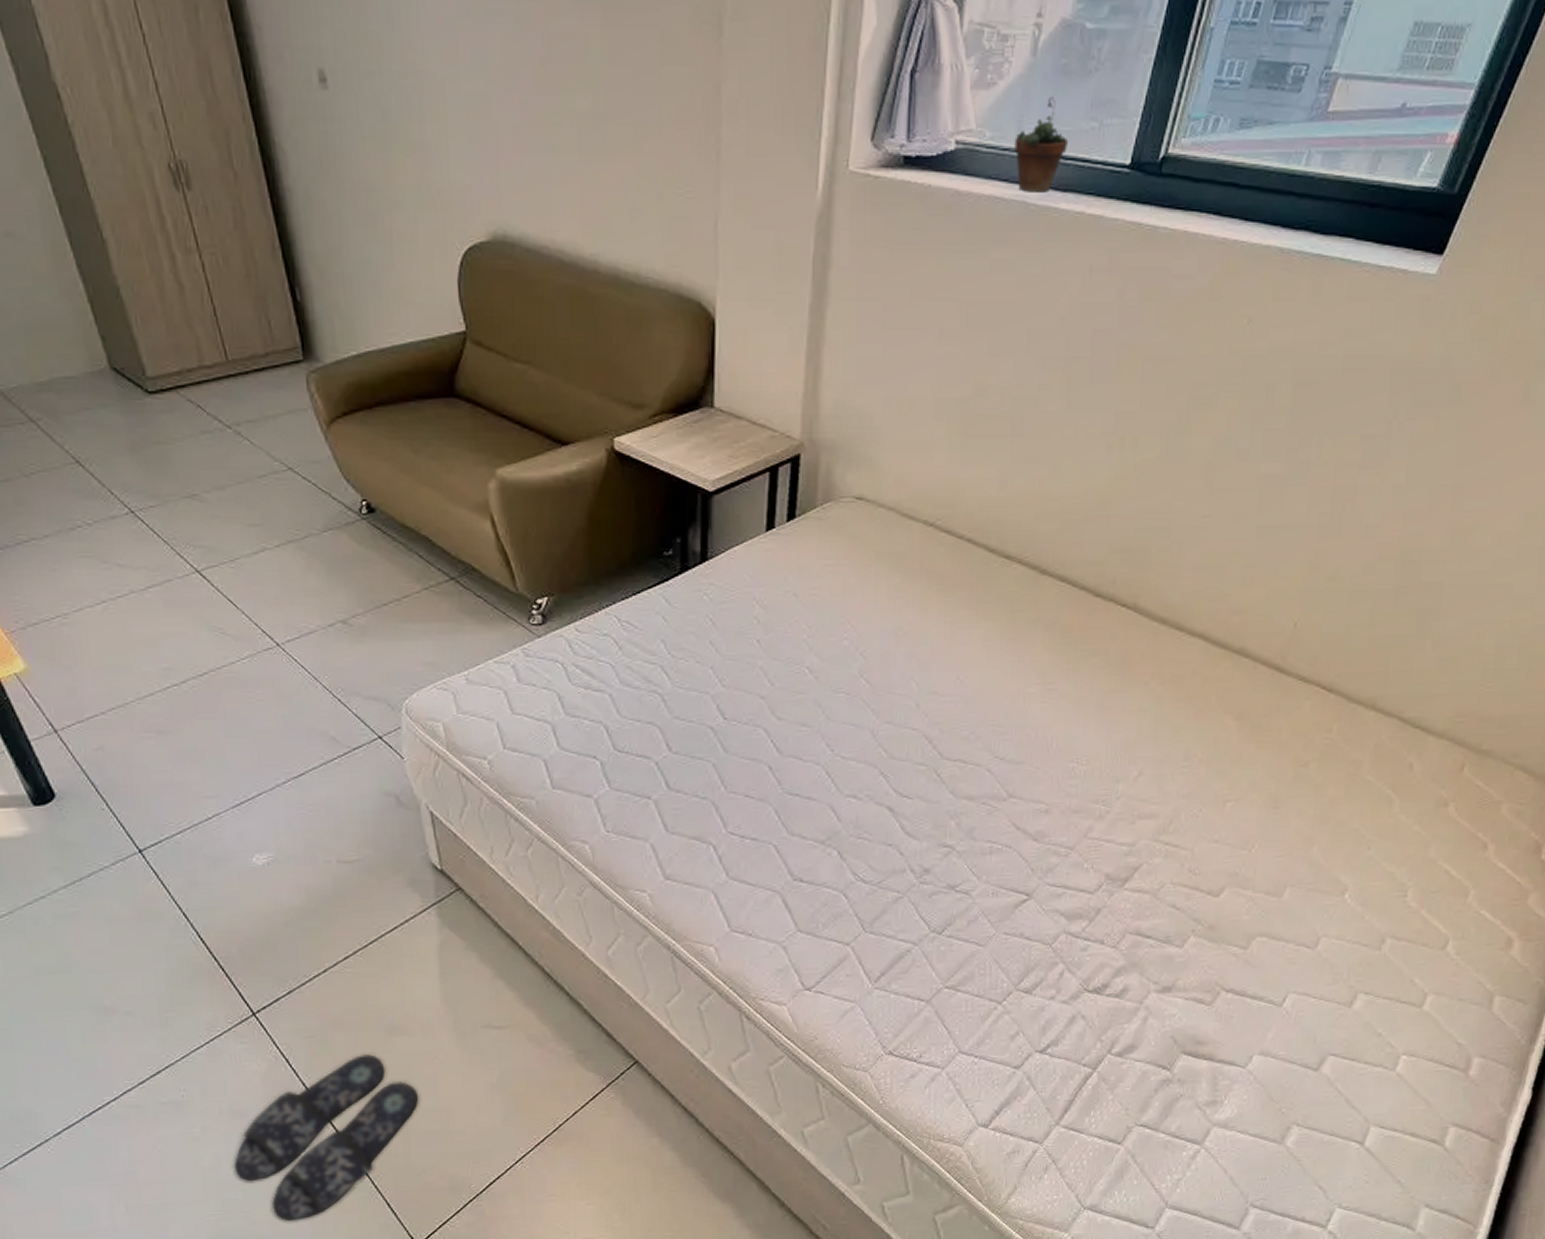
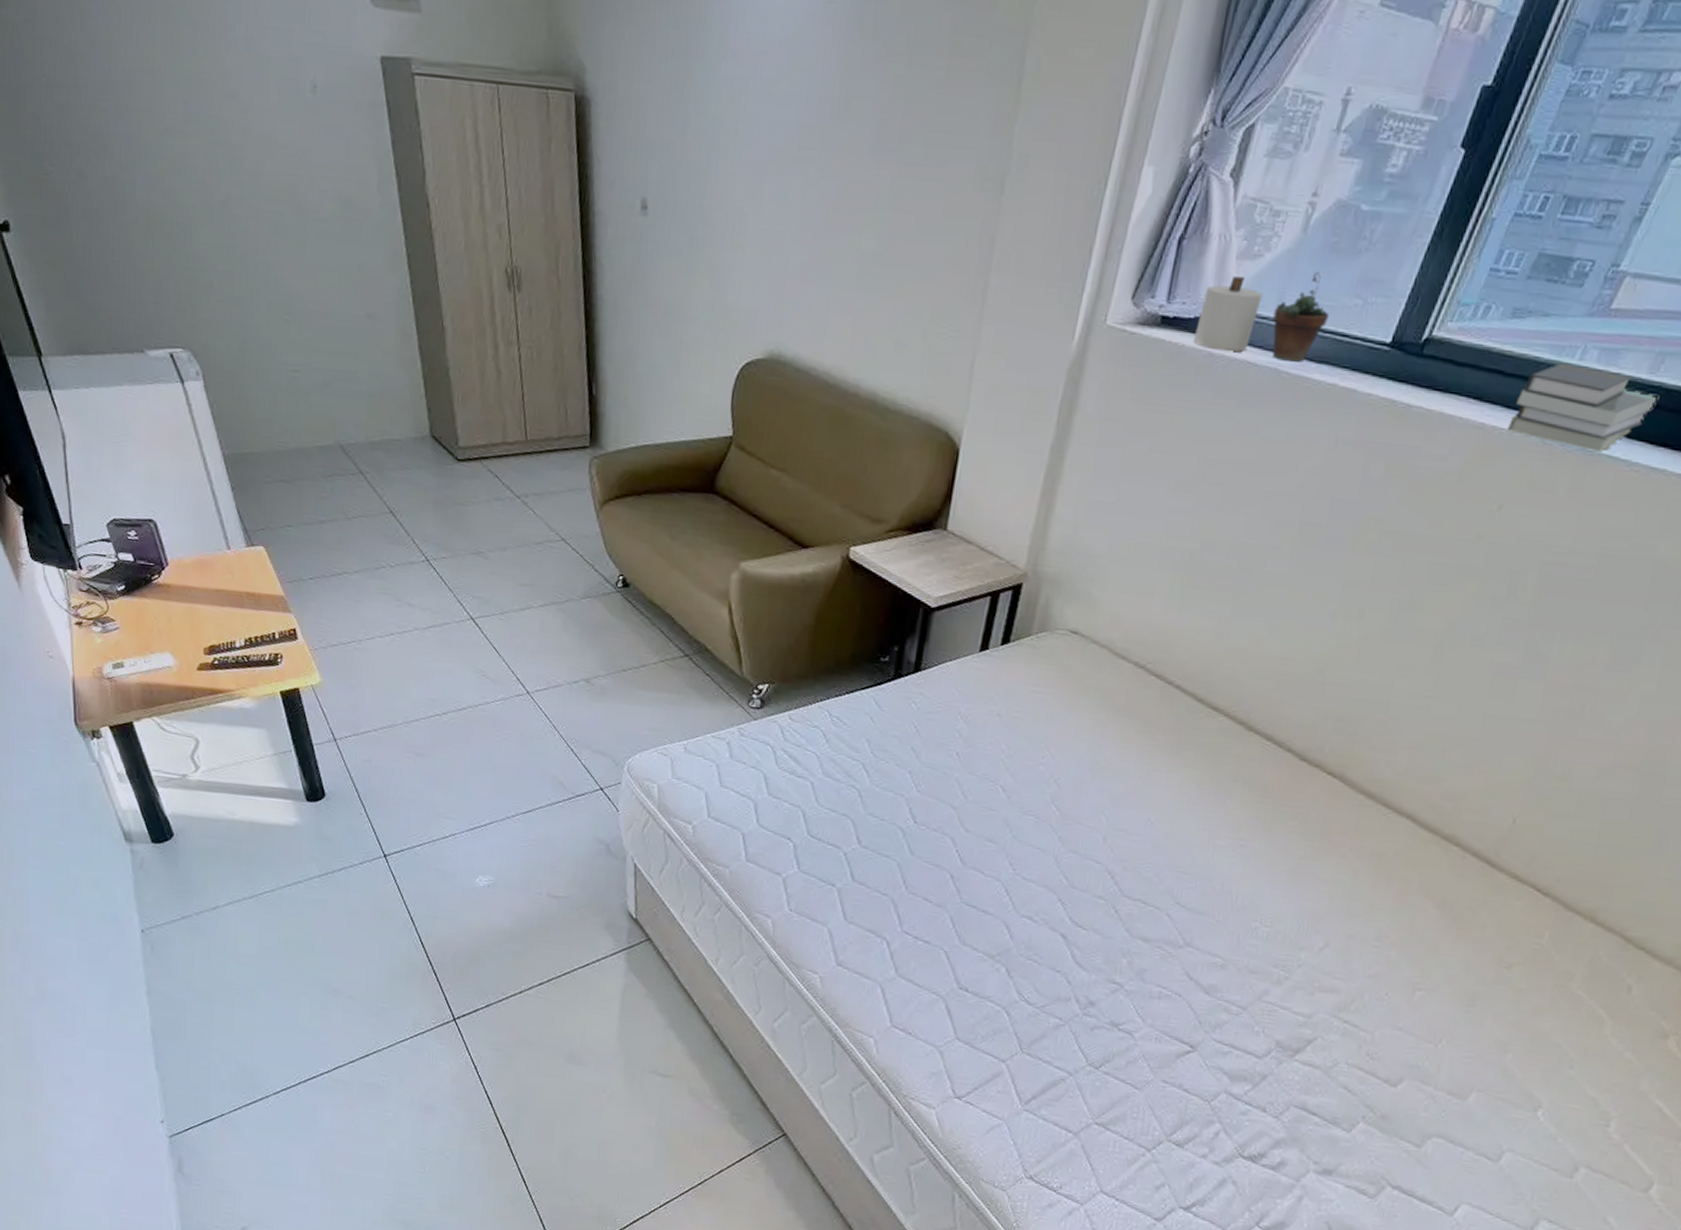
slippers: present [233,1053,420,1222] -> none [415,1074,584,1218]
candle: none [938,108,1001,188] -> present [1192,276,1263,353]
books: none [1247,170,1380,257] -> present [1506,362,1660,453]

